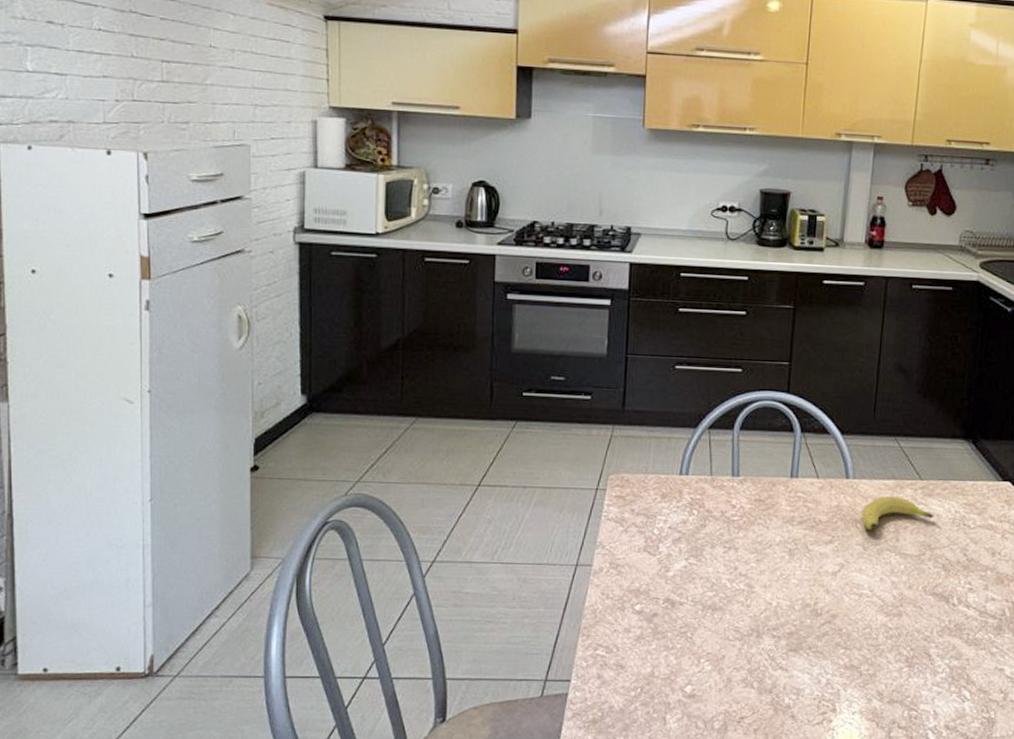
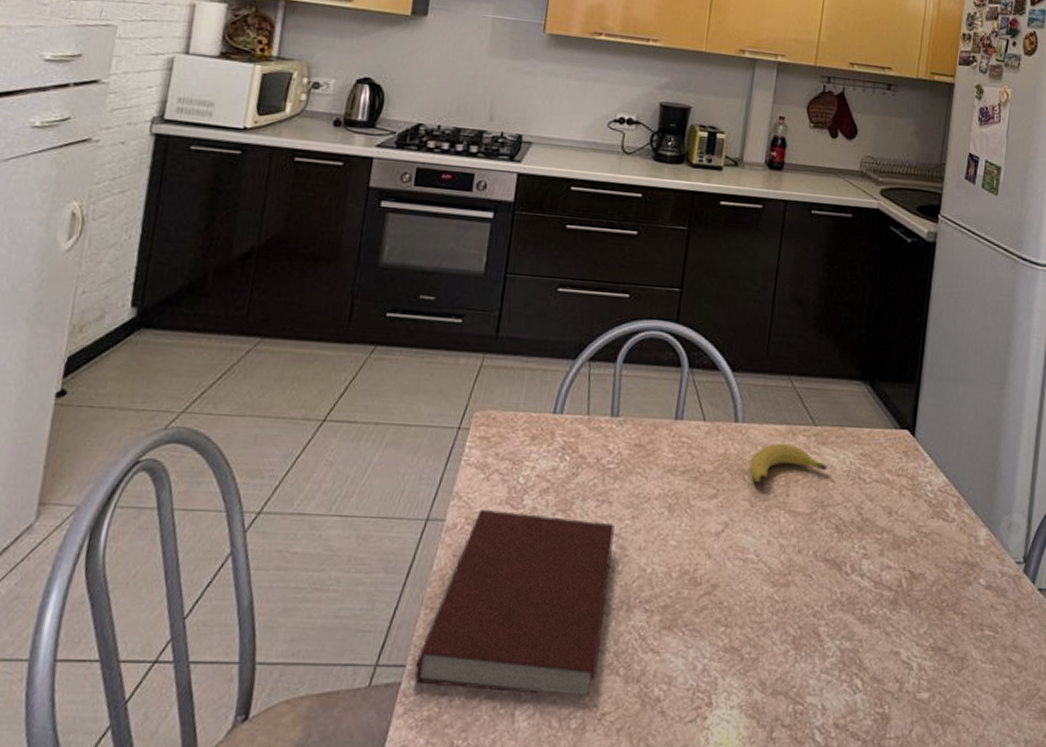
notebook: none [578,555,742,703] -> present [414,508,615,695]

